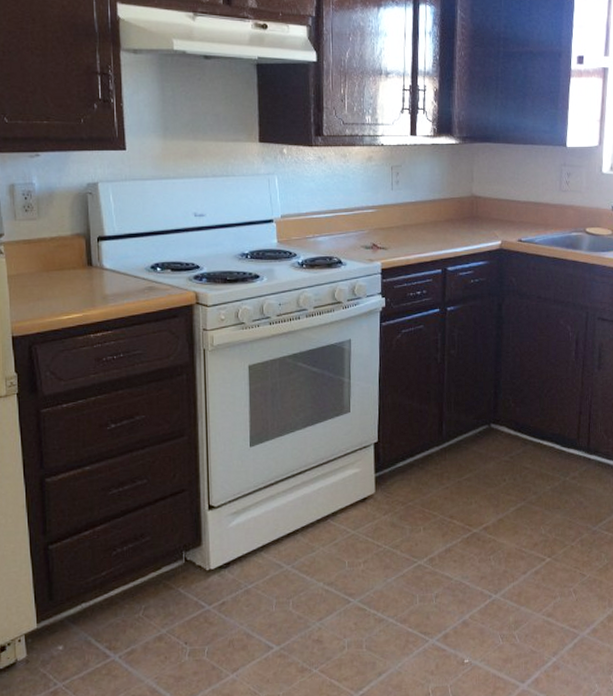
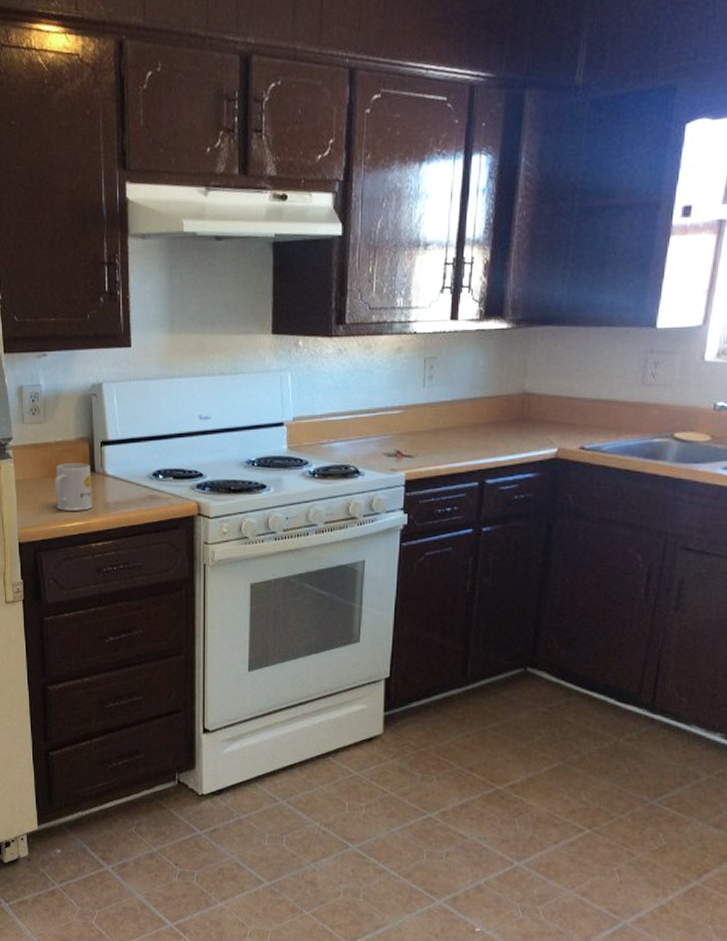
mug: none [49,257,90,304] -> present [54,463,92,511]

